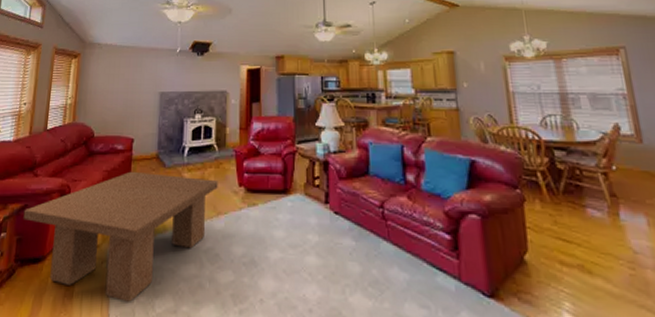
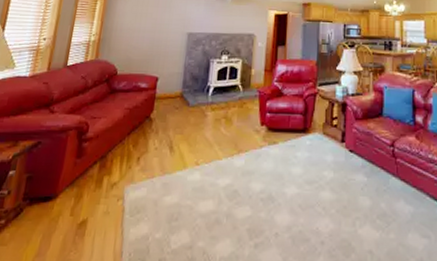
coffee table: present [23,171,218,302] -> none [35,109,241,239]

